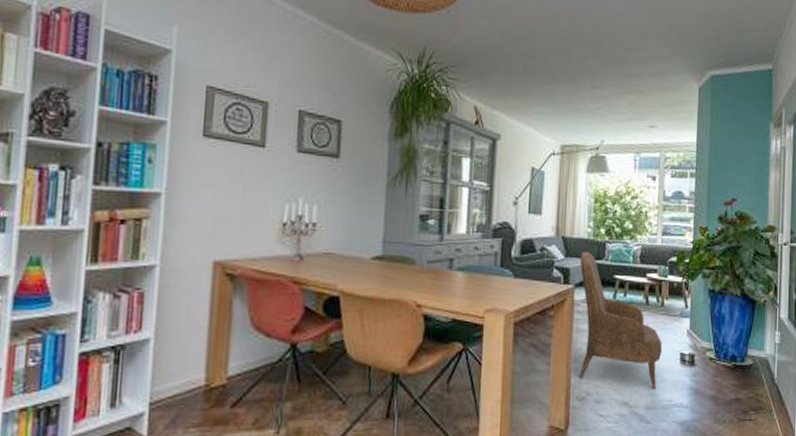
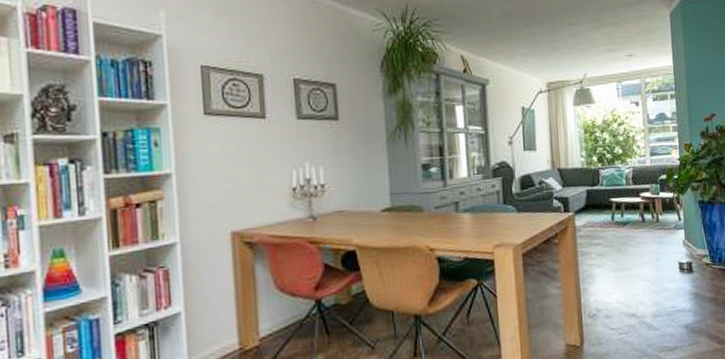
armchair: present [579,252,663,389] -> none [576,180,662,299]

